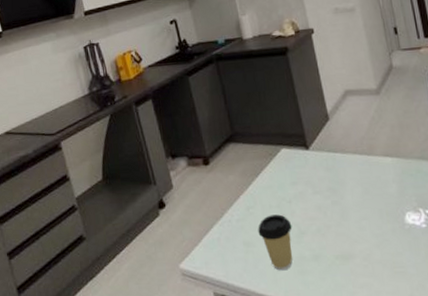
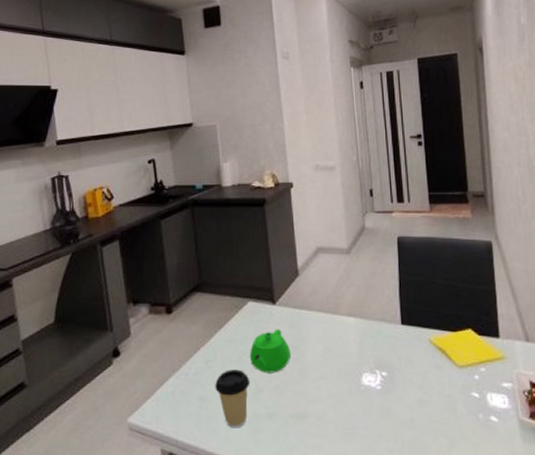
teapot: none [288,173,330,217] -> present [250,329,290,373]

